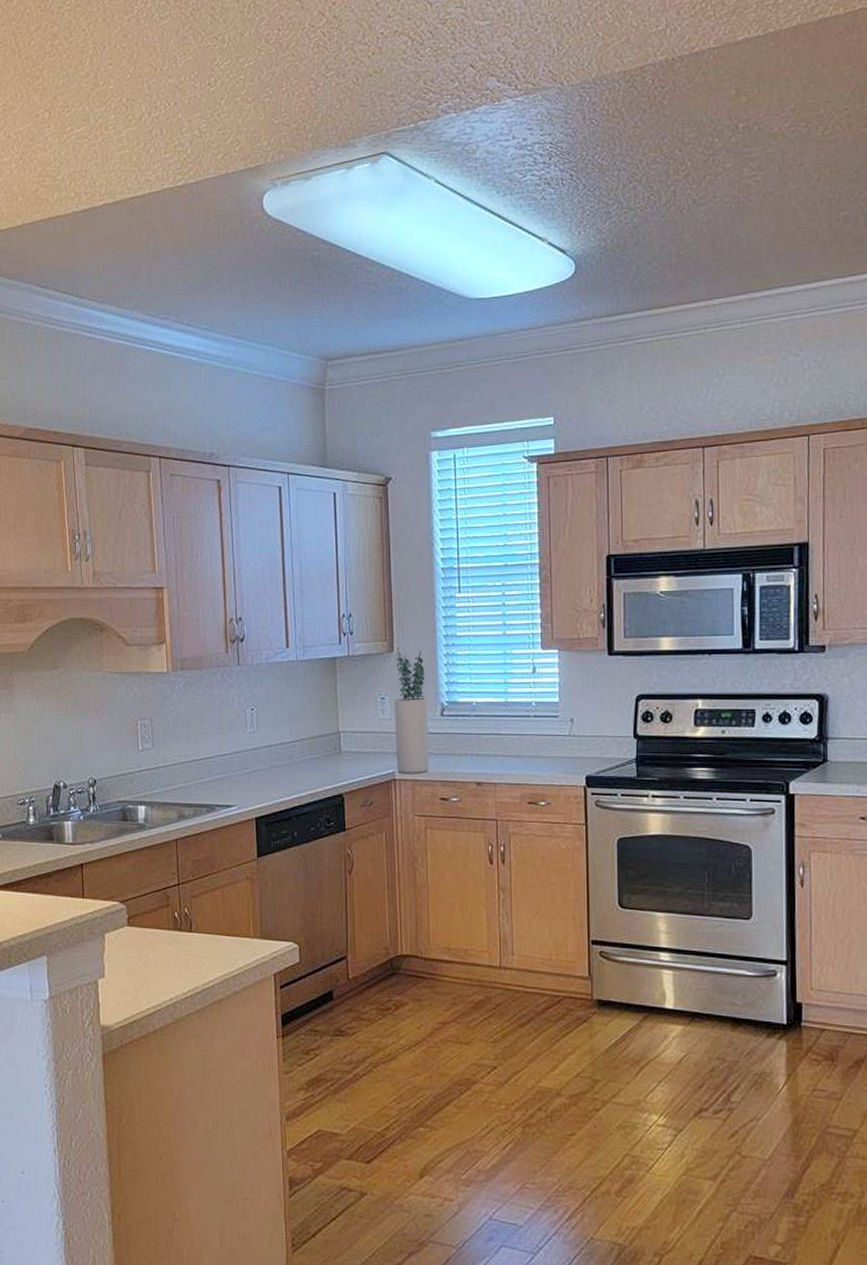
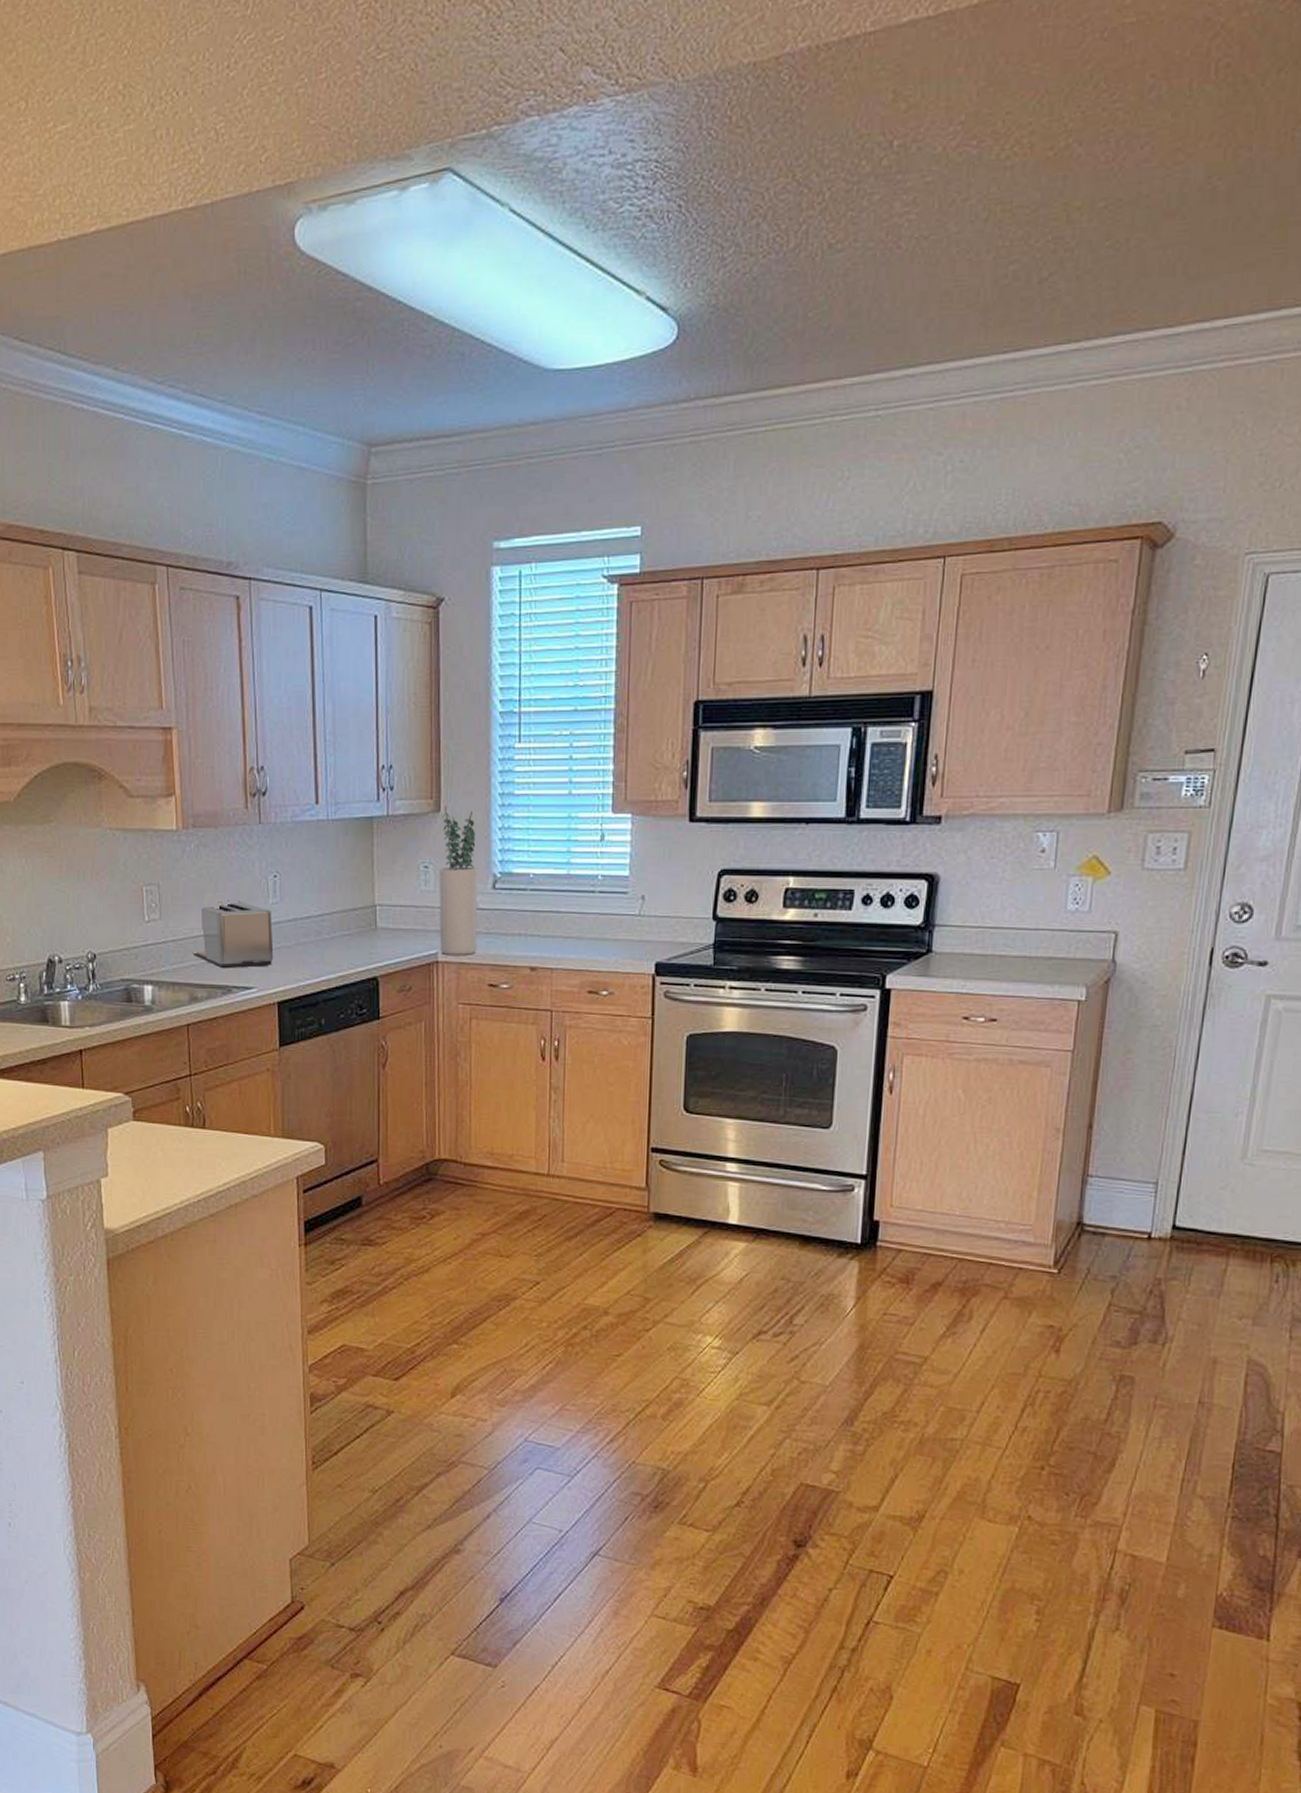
toaster: none [181,732,252,790] -> present [193,901,274,969]

